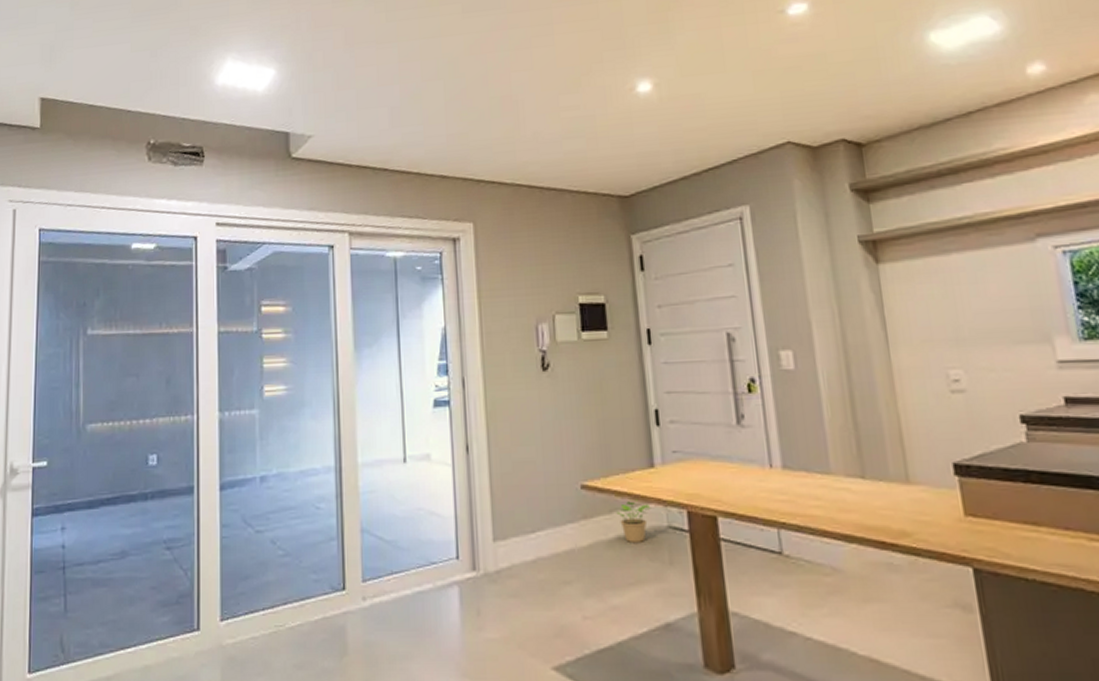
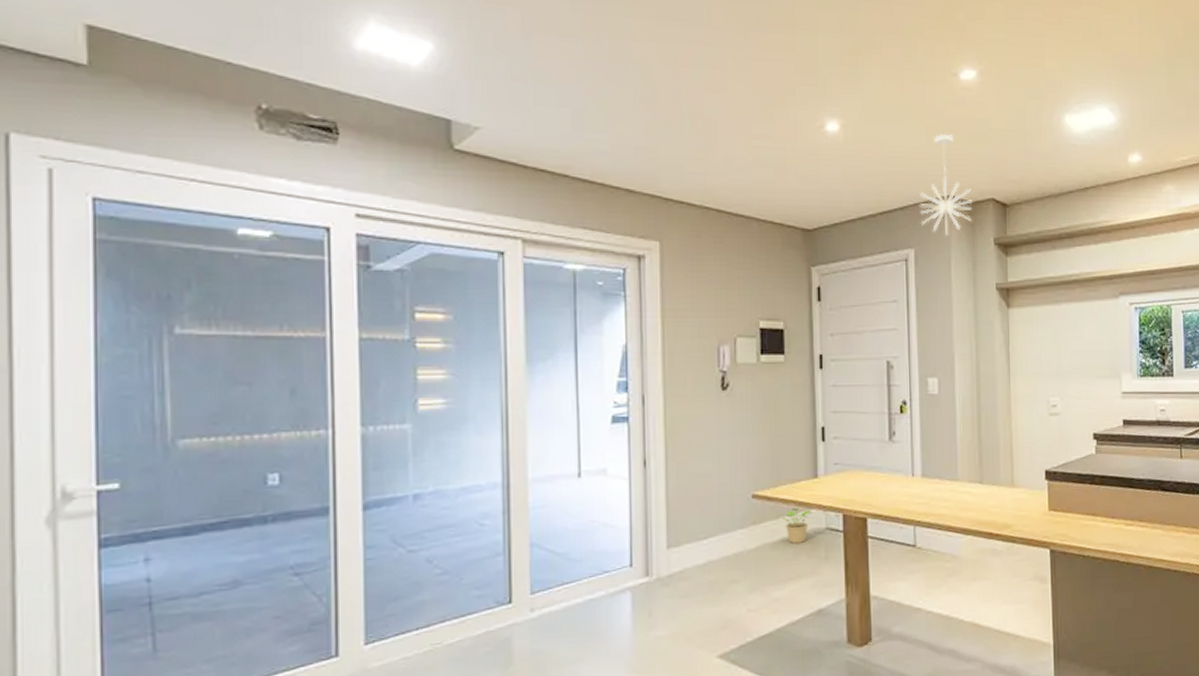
pendant light: none [750,76,818,187] -> present [919,134,972,235]

